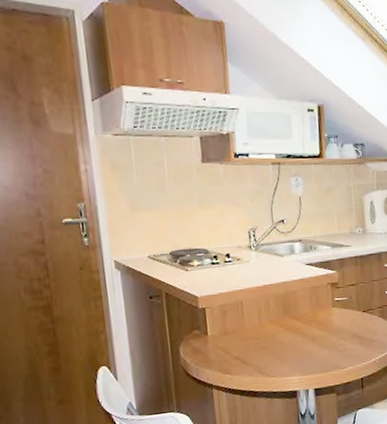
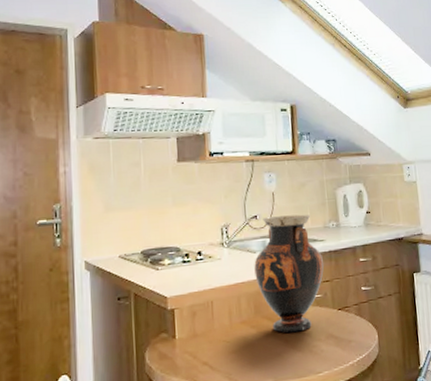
vase: none [281,219,350,333] -> present [254,214,324,333]

